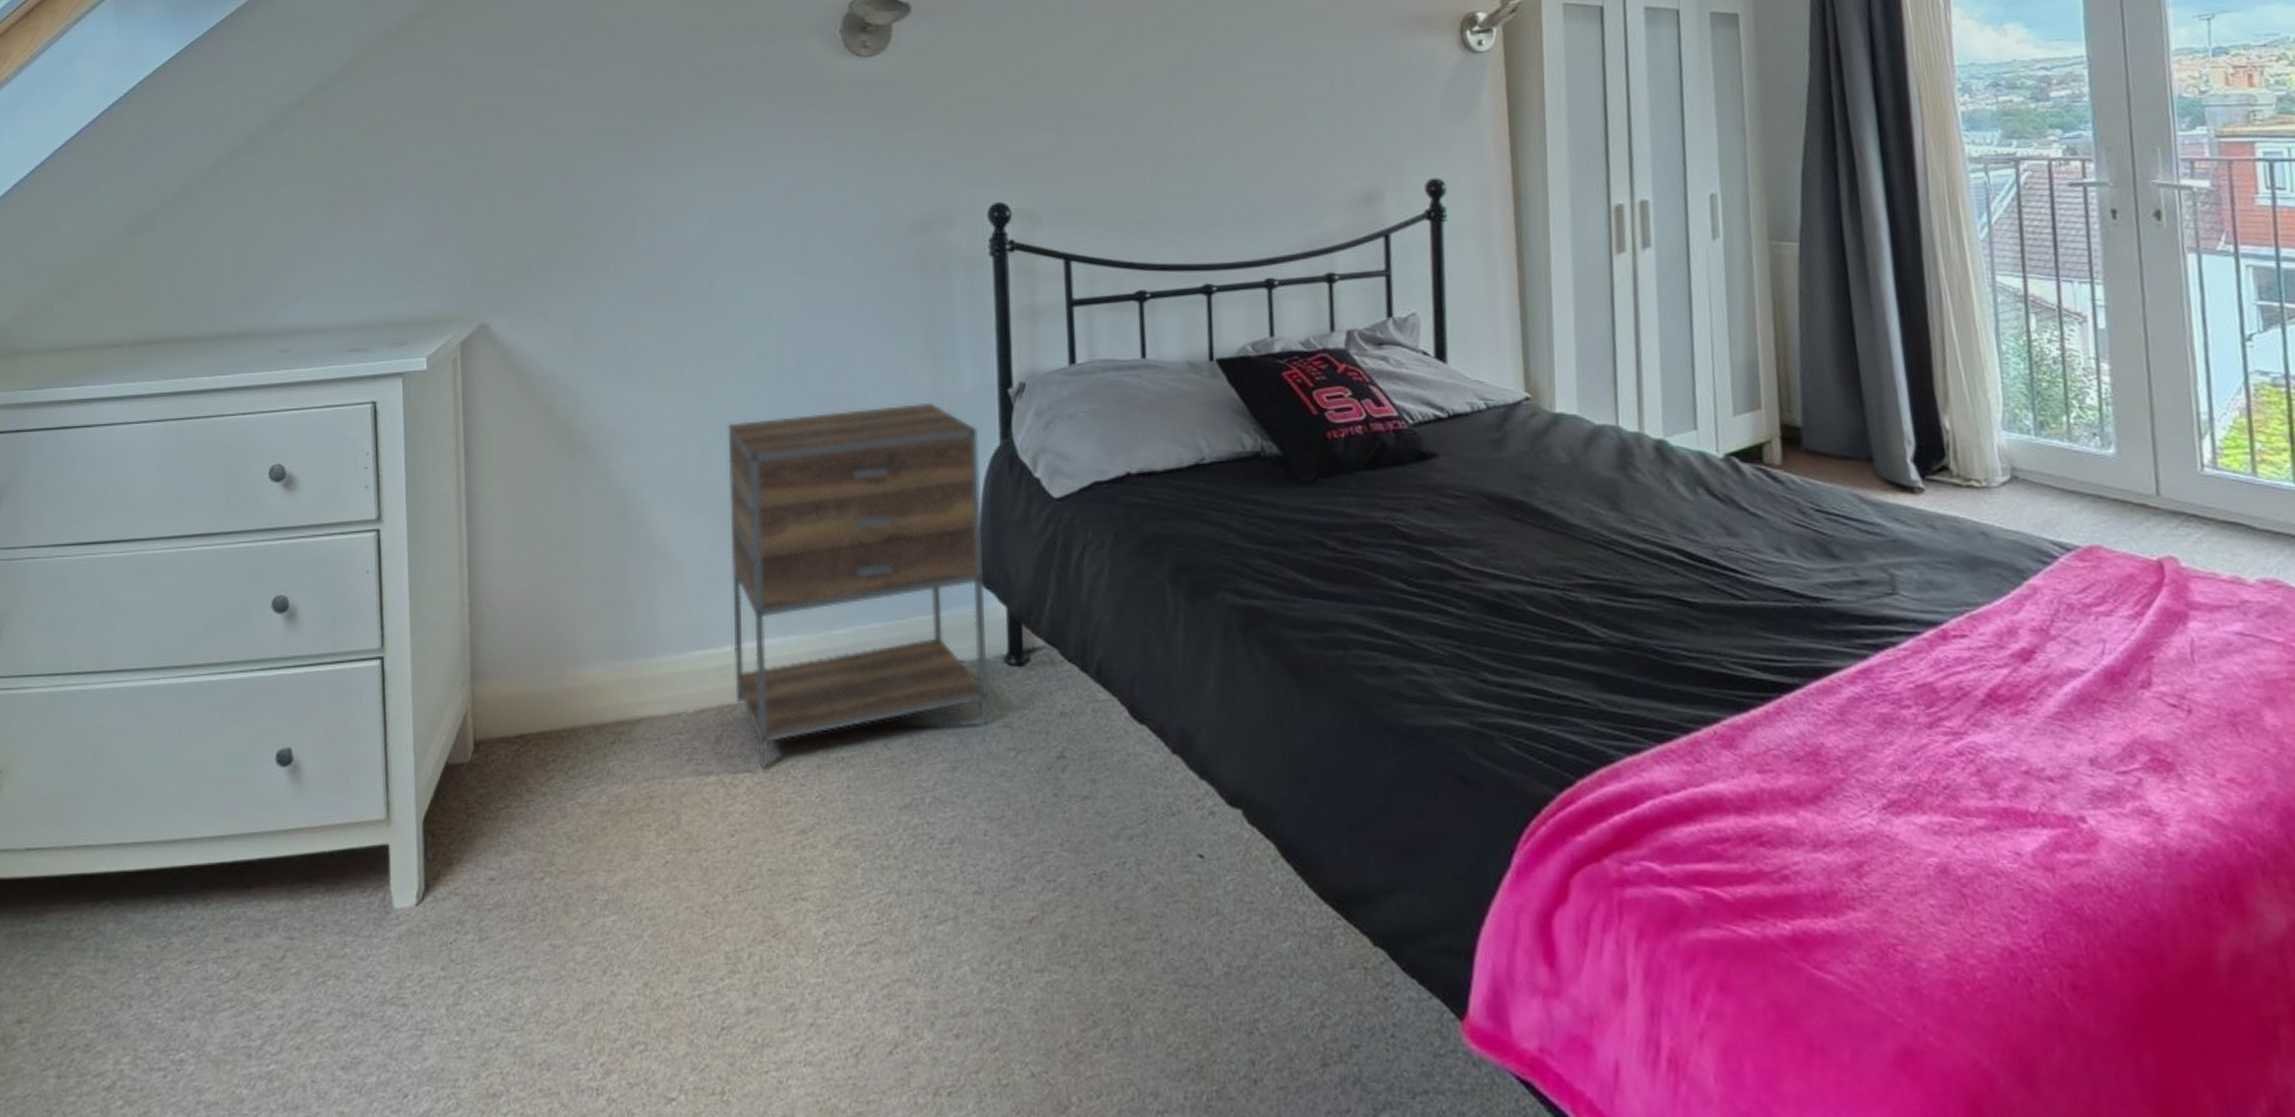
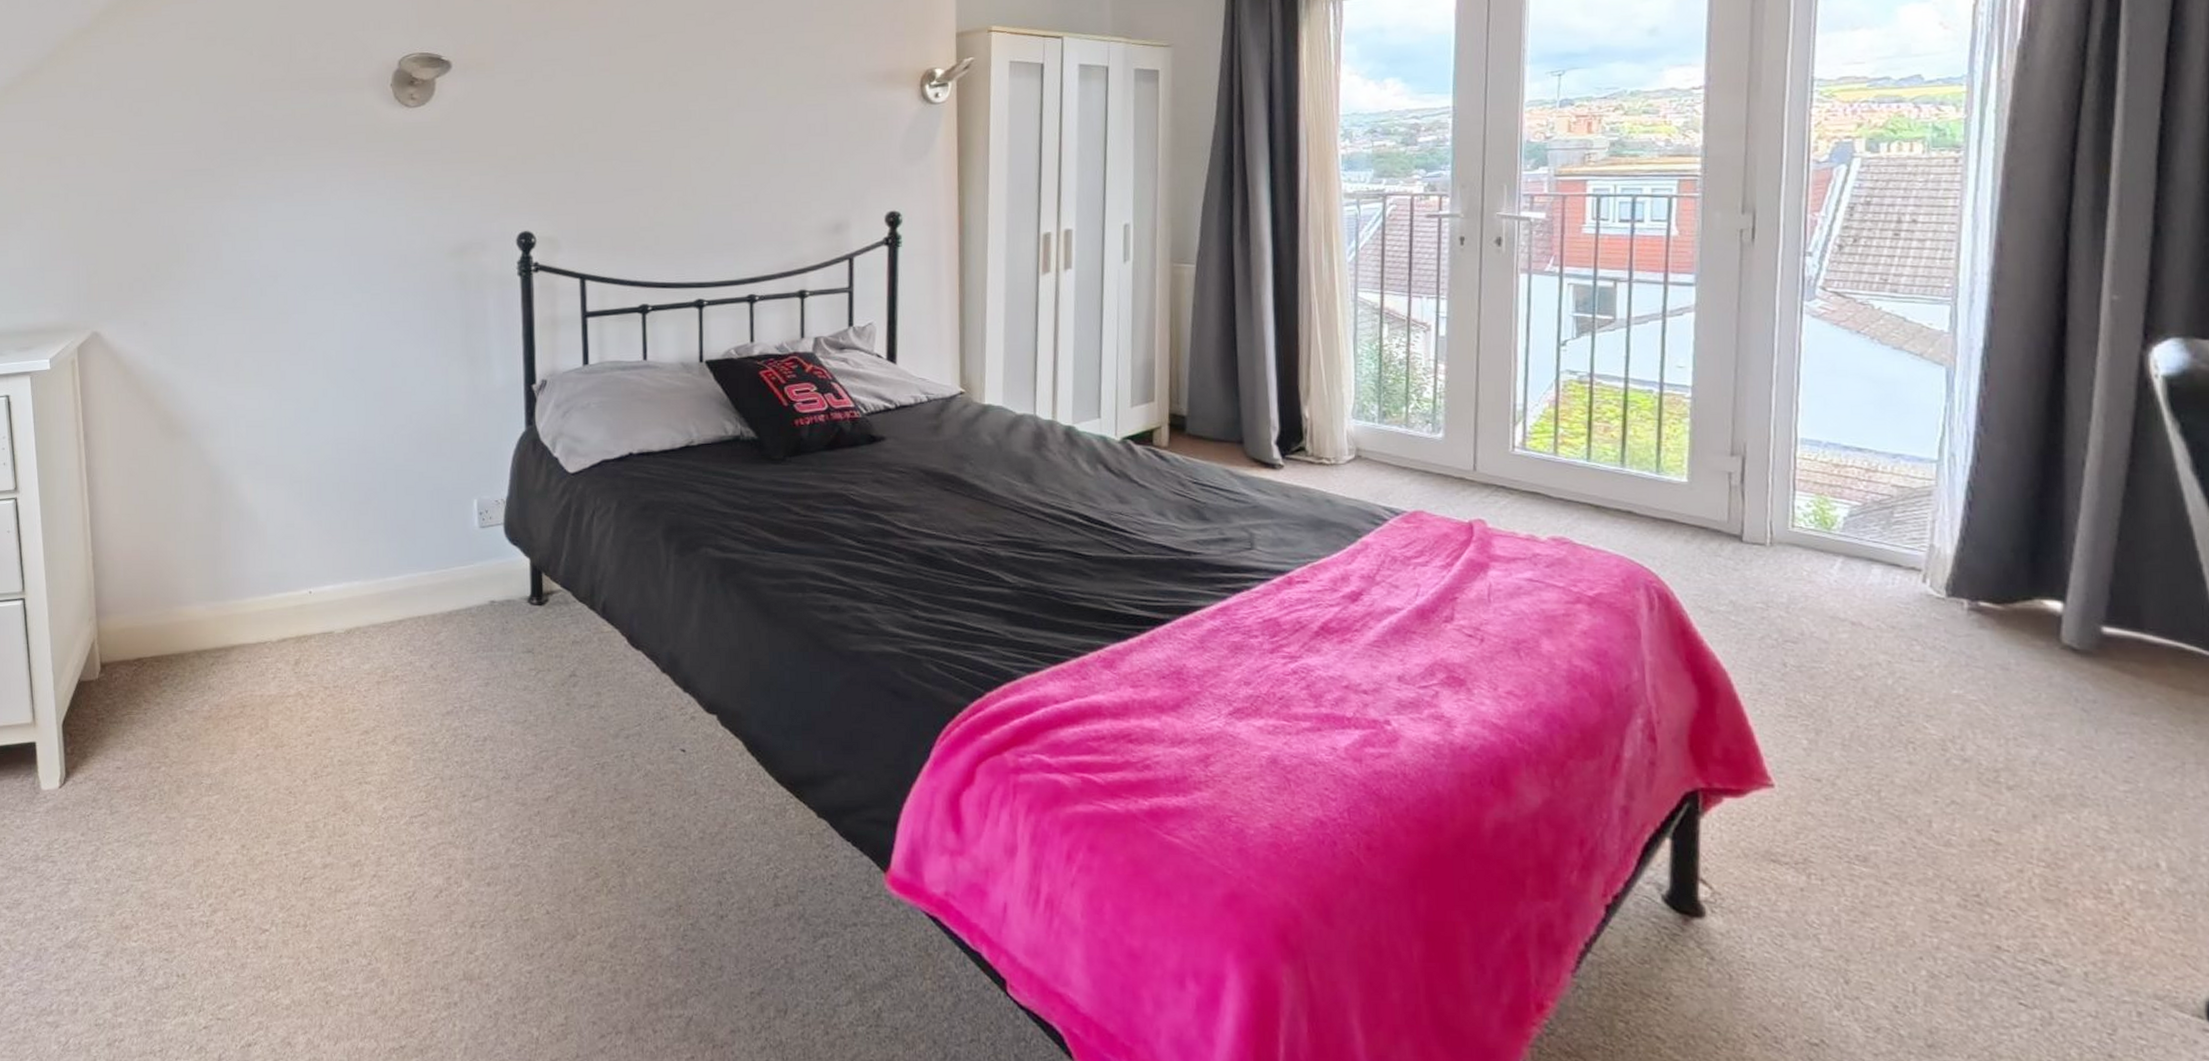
nightstand: present [727,402,988,769] -> none [300,396,514,685]

